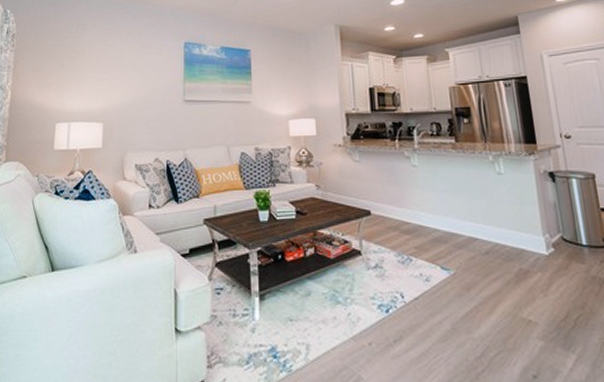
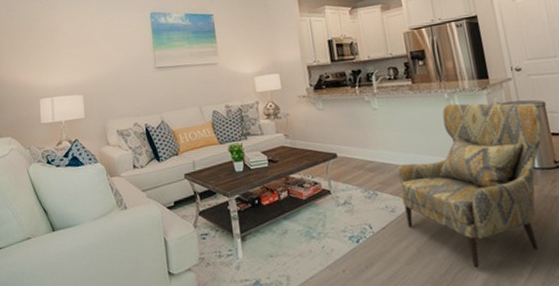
armchair: none [434,167,592,353] -> present [397,103,543,269]

